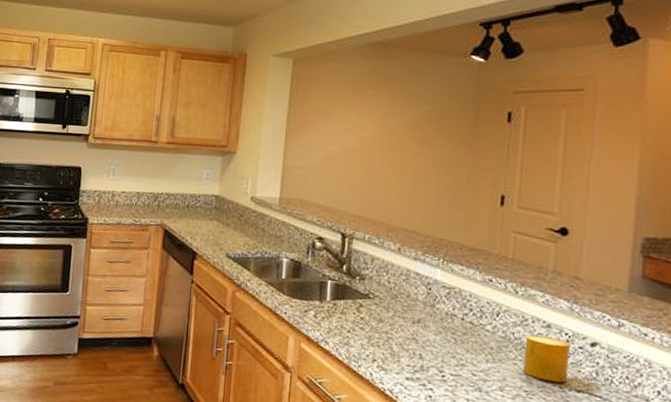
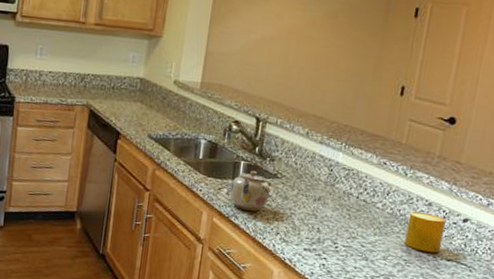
teapot: none [317,290,363,336] -> present [229,170,271,211]

